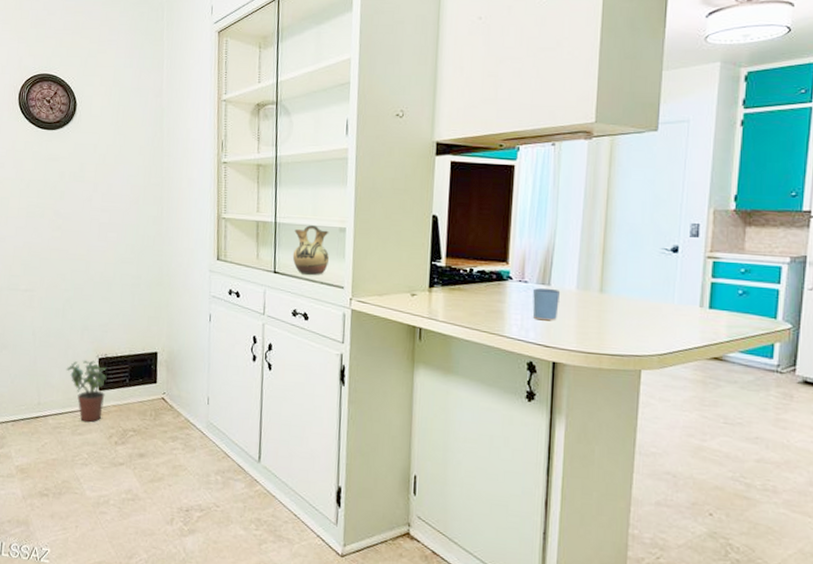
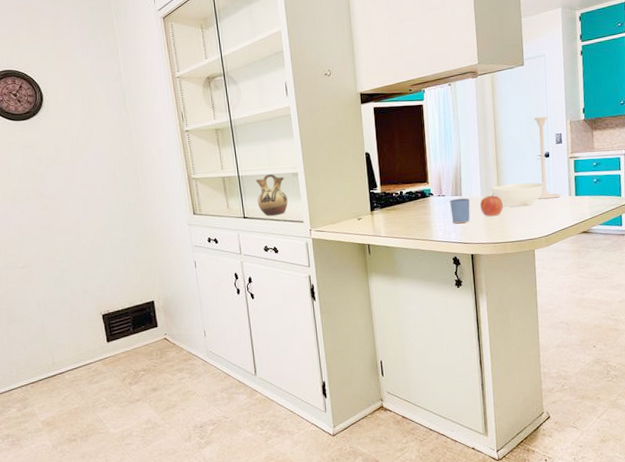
potted plant: present [66,360,107,423] -> none [73,317,113,372]
fruit: none [573,288,605,319] -> present [480,193,503,217]
bowl: none [591,279,666,313] -> present [491,182,544,208]
candlestick: none [656,198,688,308] -> present [534,116,561,199]

